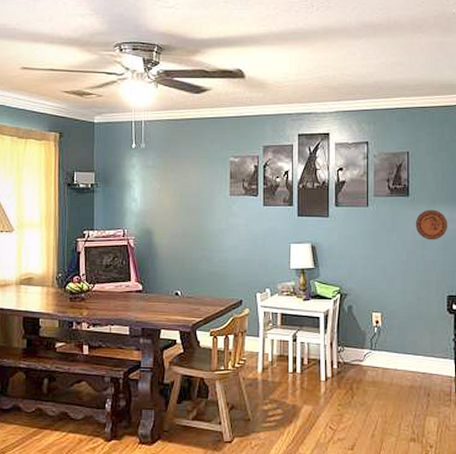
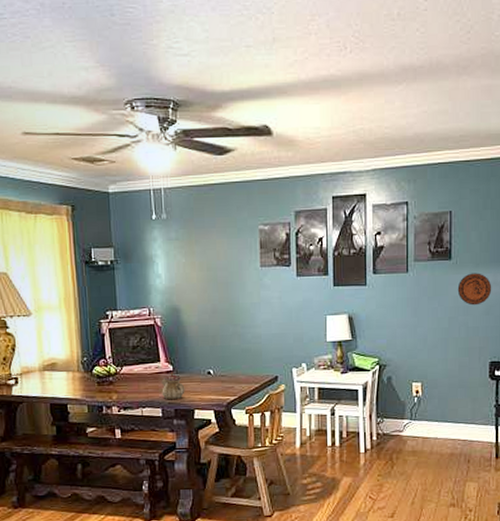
teapot: none [130,291,153,319] -> present [161,372,185,400]

